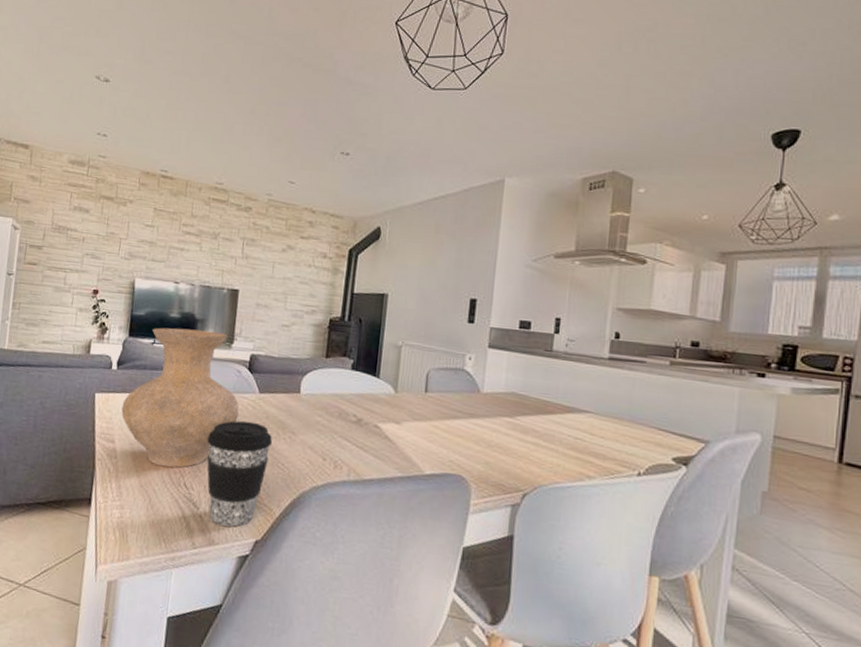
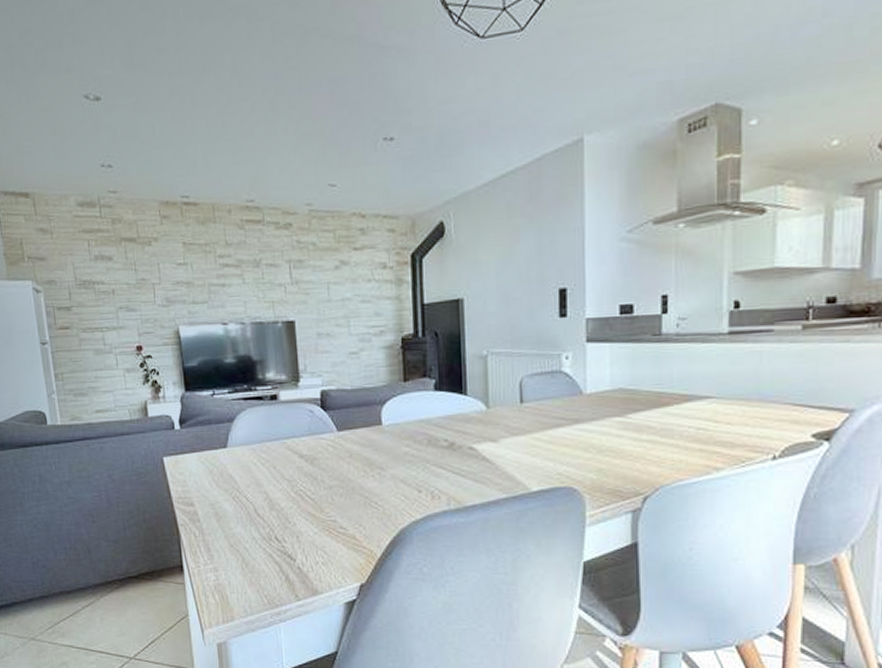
vase: present [121,327,239,468] -> none [193,372,319,523]
coffee cup: present [207,420,273,527] -> none [290,463,361,574]

